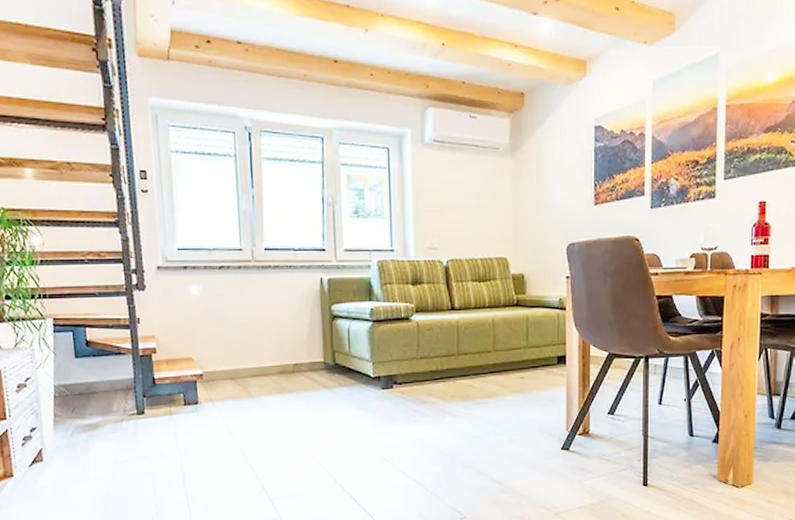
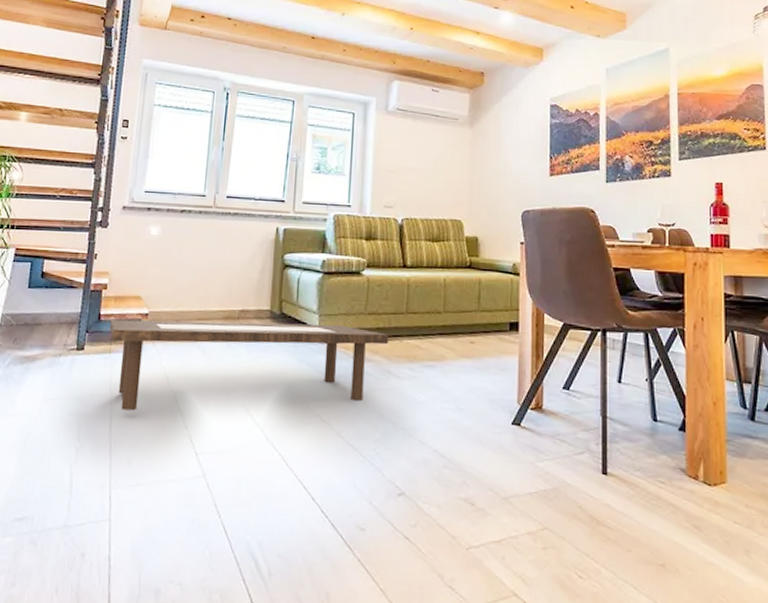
coffee table: none [166,370,443,467] -> present [110,319,390,411]

